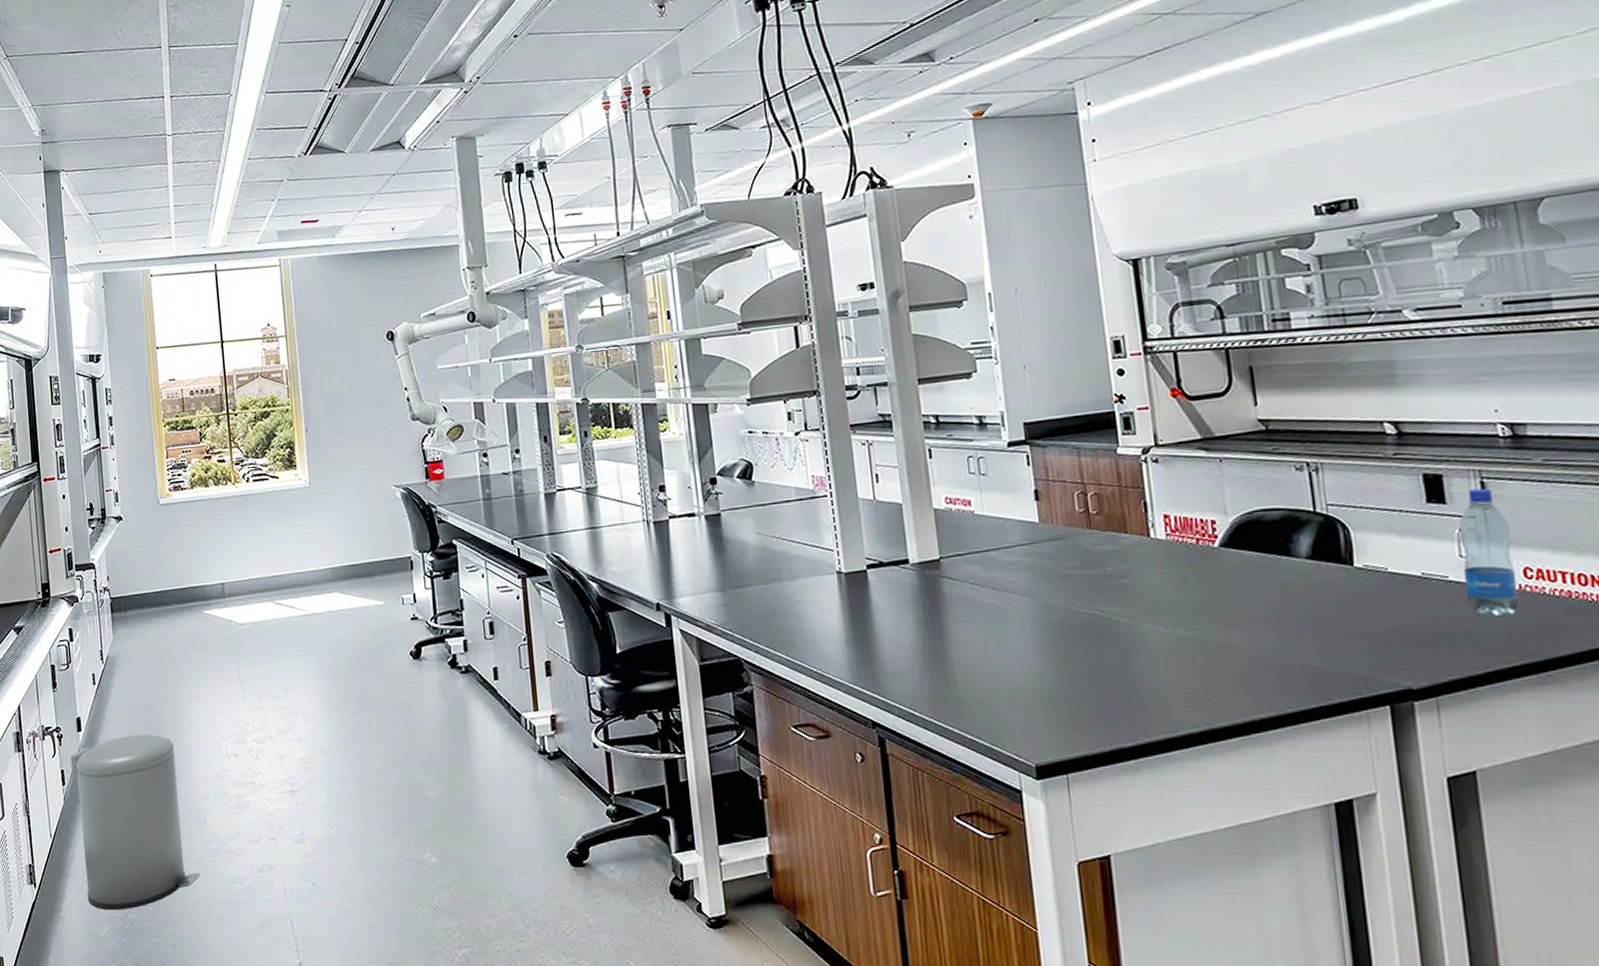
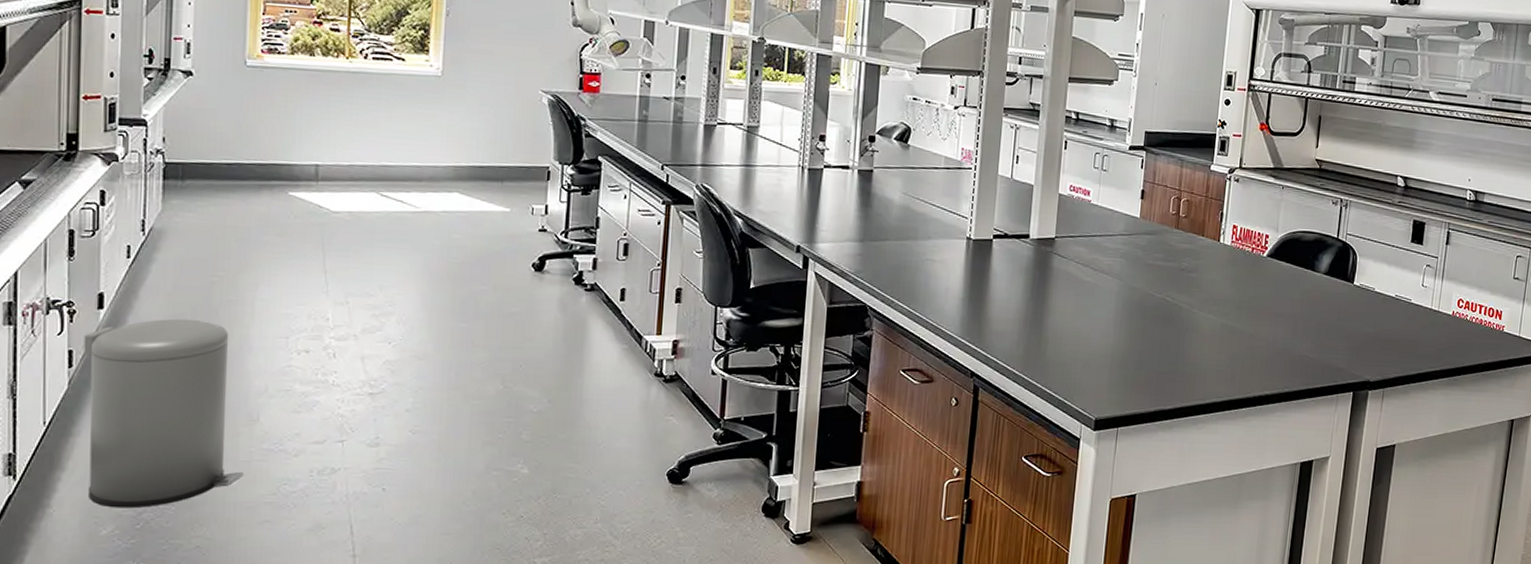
bottle: present [1458,488,1519,617] -> none [1419,236,1457,334]

